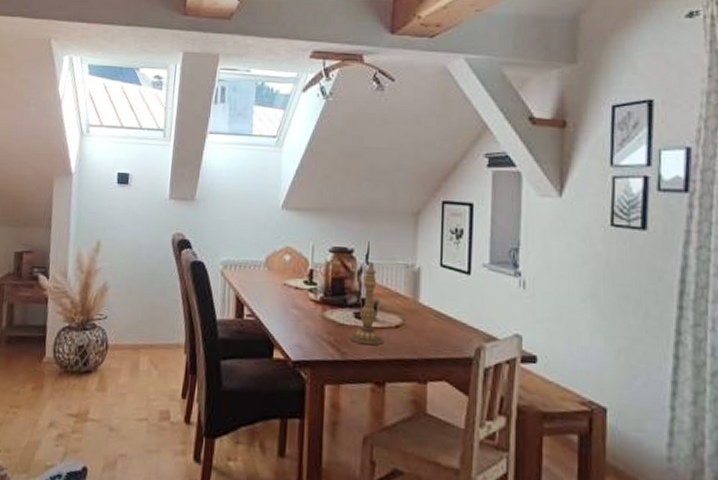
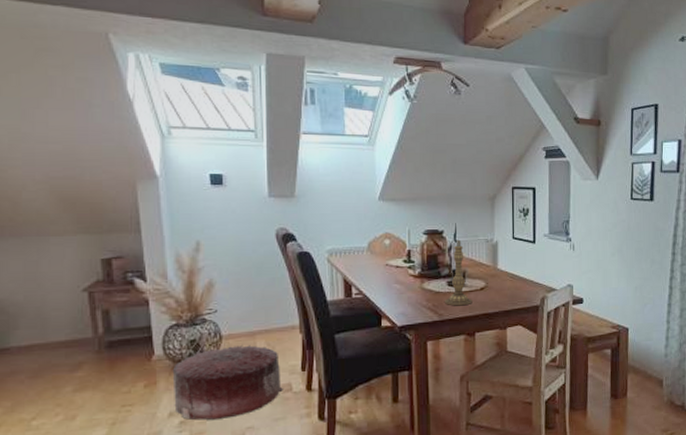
pouf: none [55,357,161,440] -> present [172,344,283,421]

